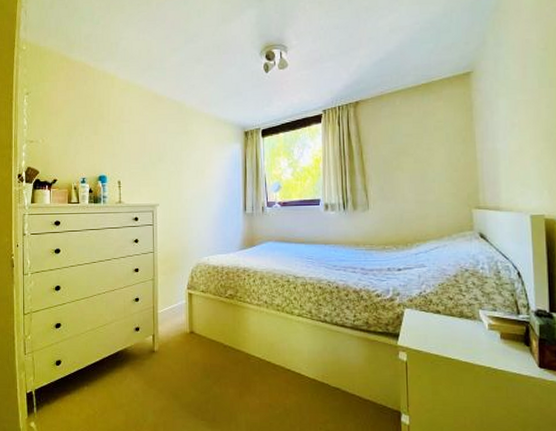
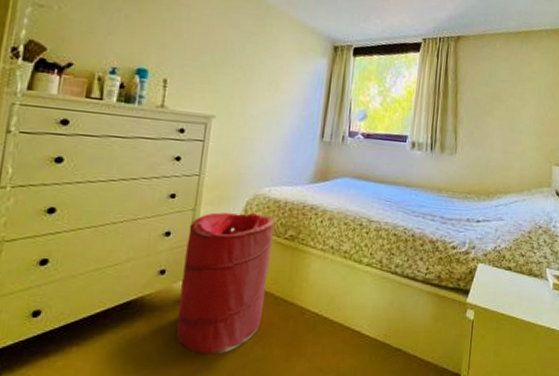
laundry hamper: none [151,279,216,393] -> present [176,212,274,355]

